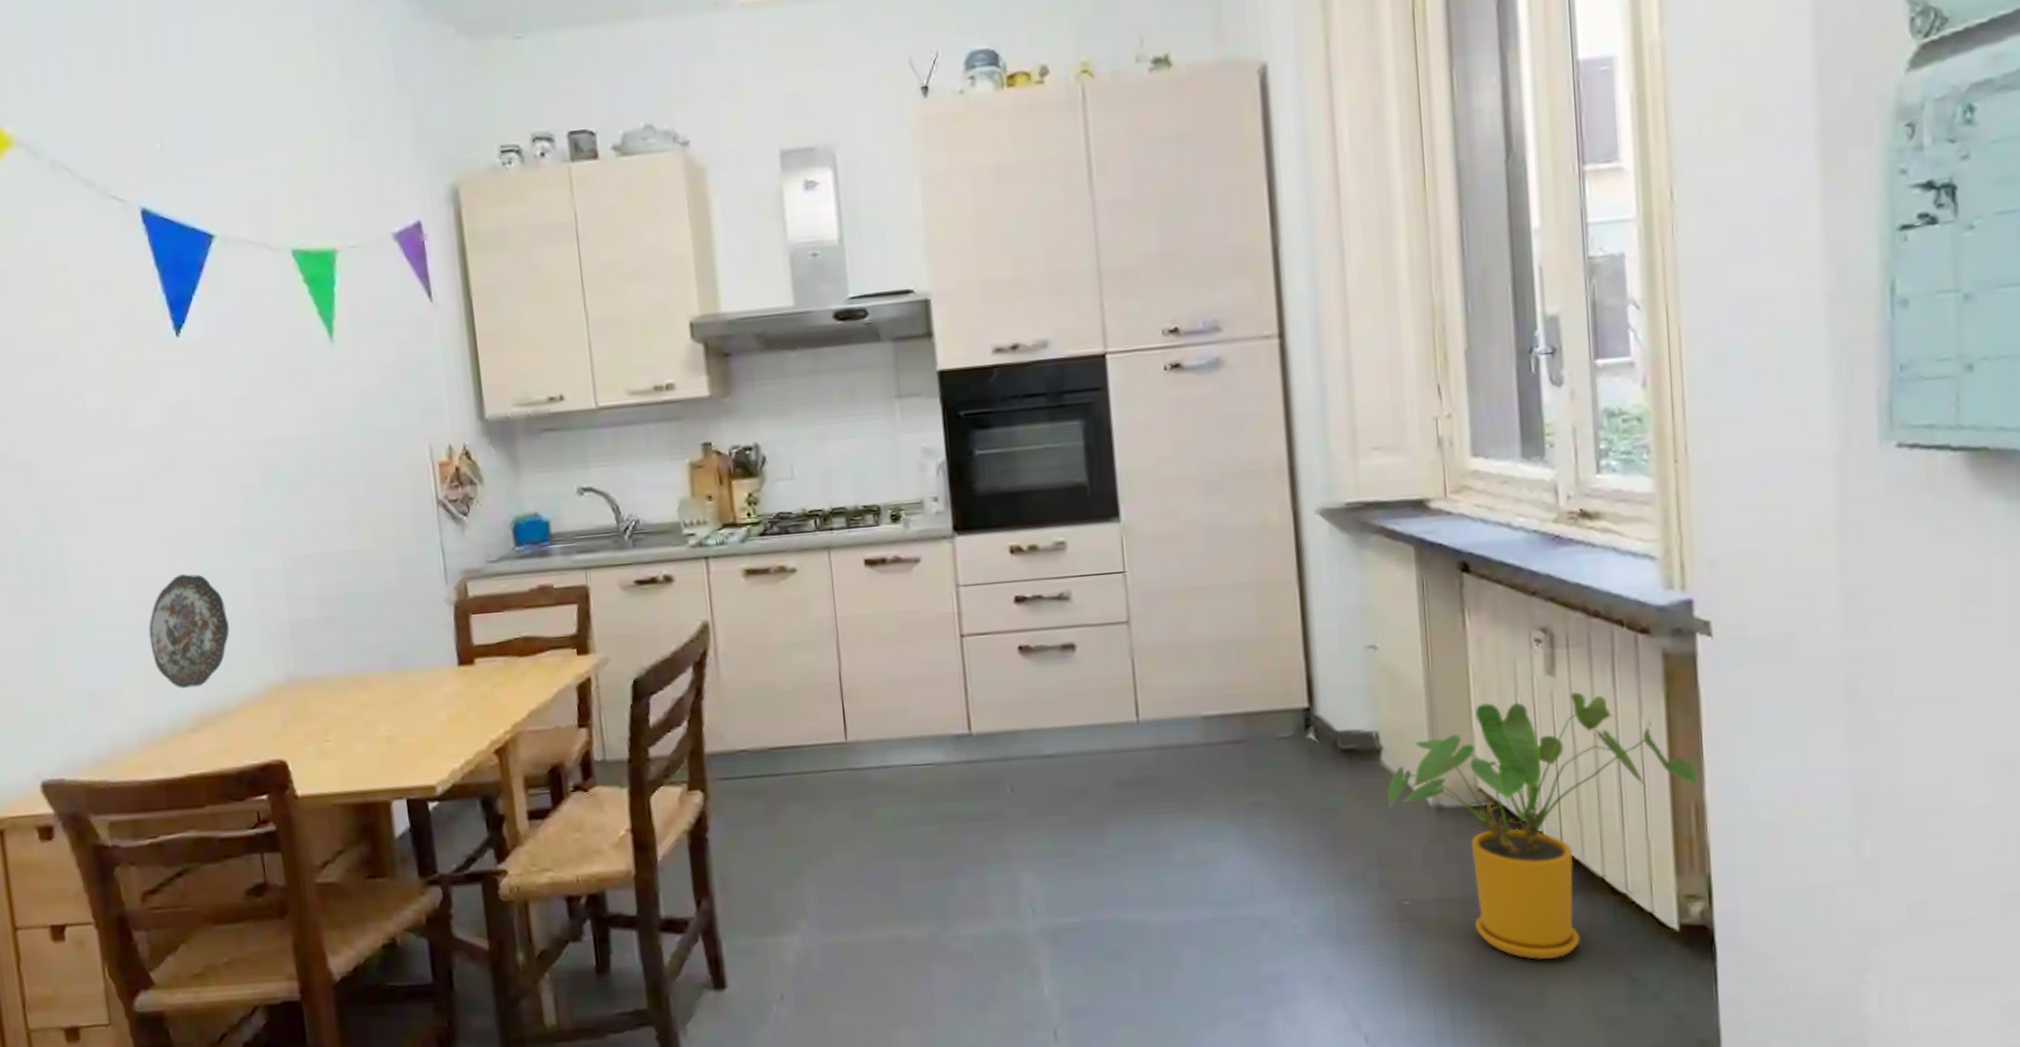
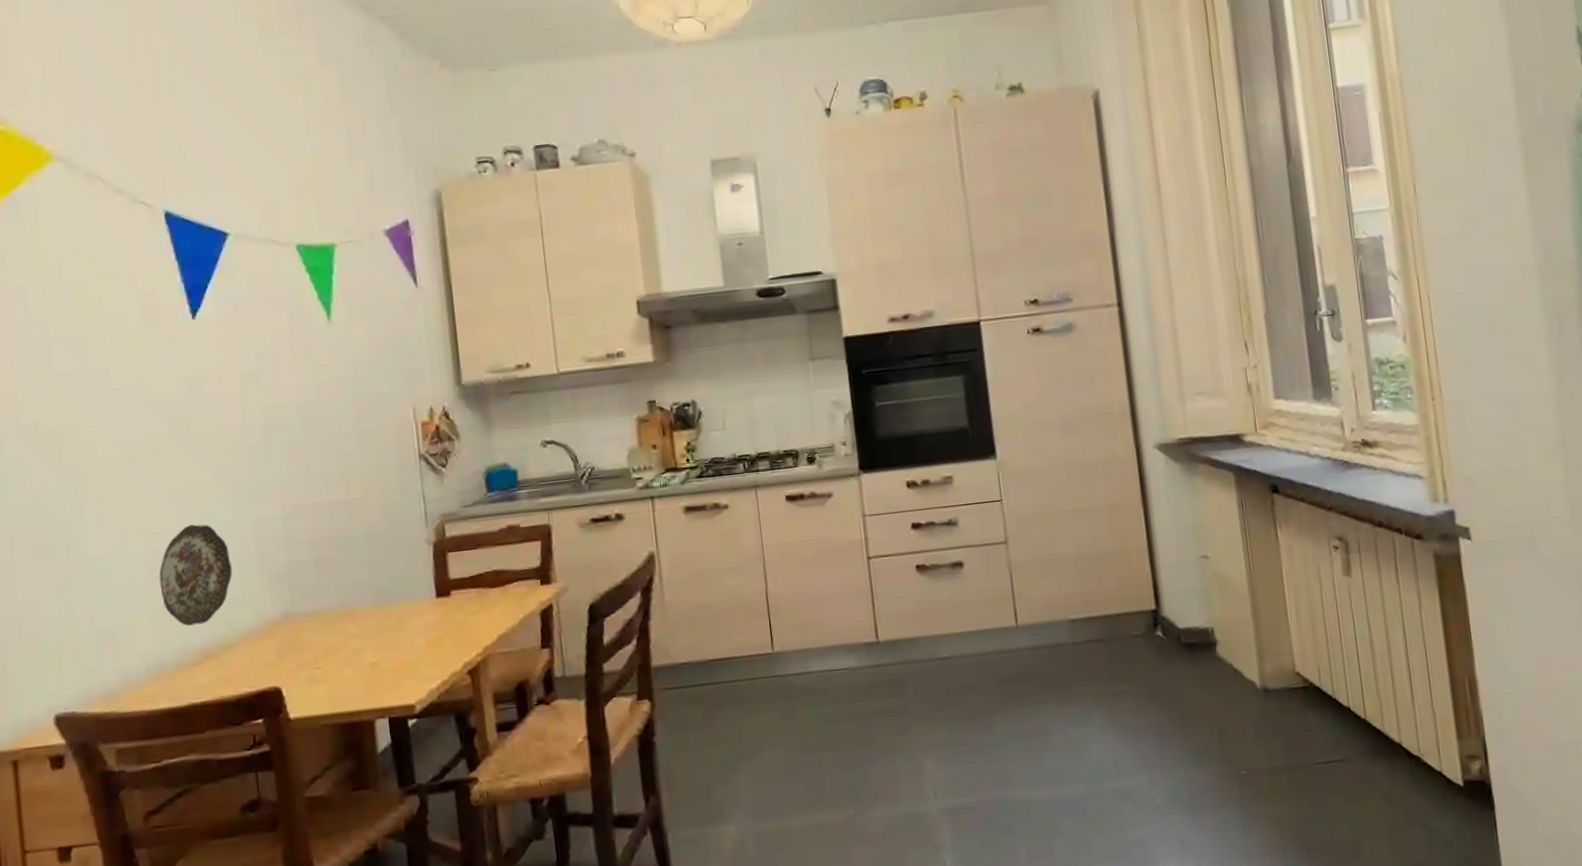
house plant: present [1387,692,1697,960] -> none [1223,589,1469,817]

